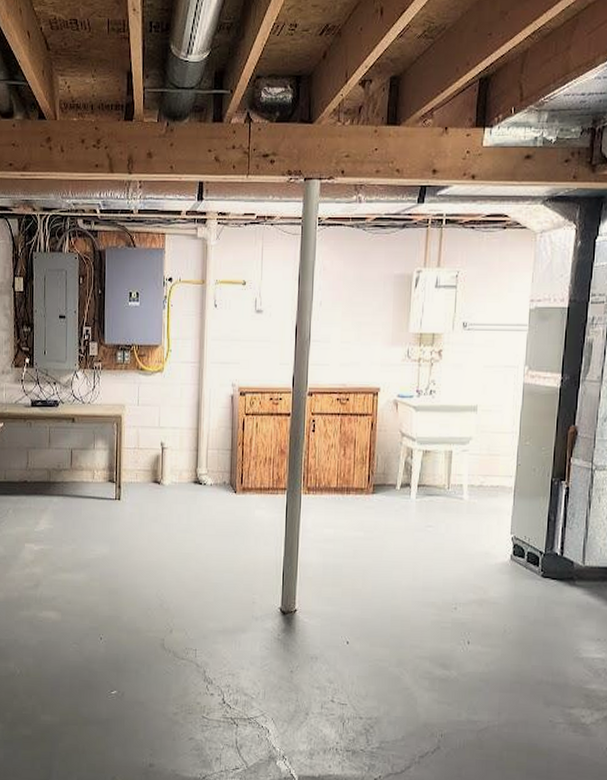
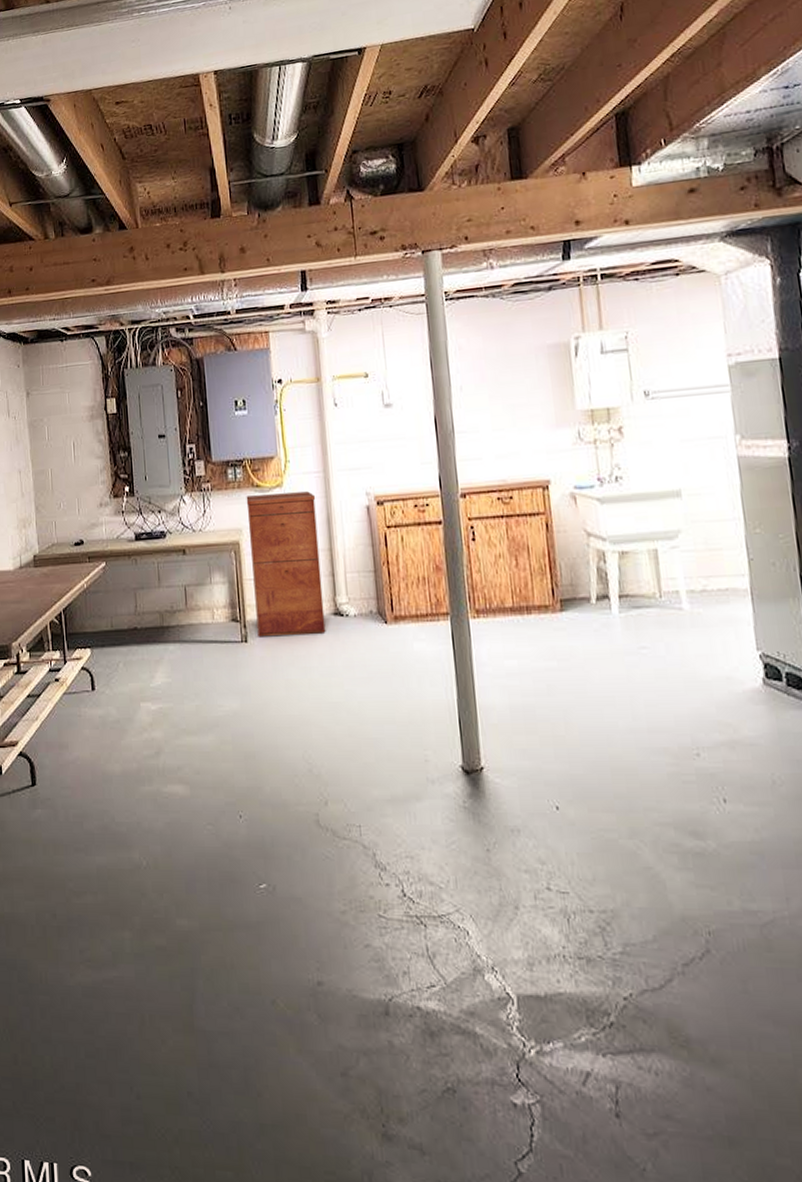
filing cabinet: none [130,377,190,497] -> present [246,491,326,637]

